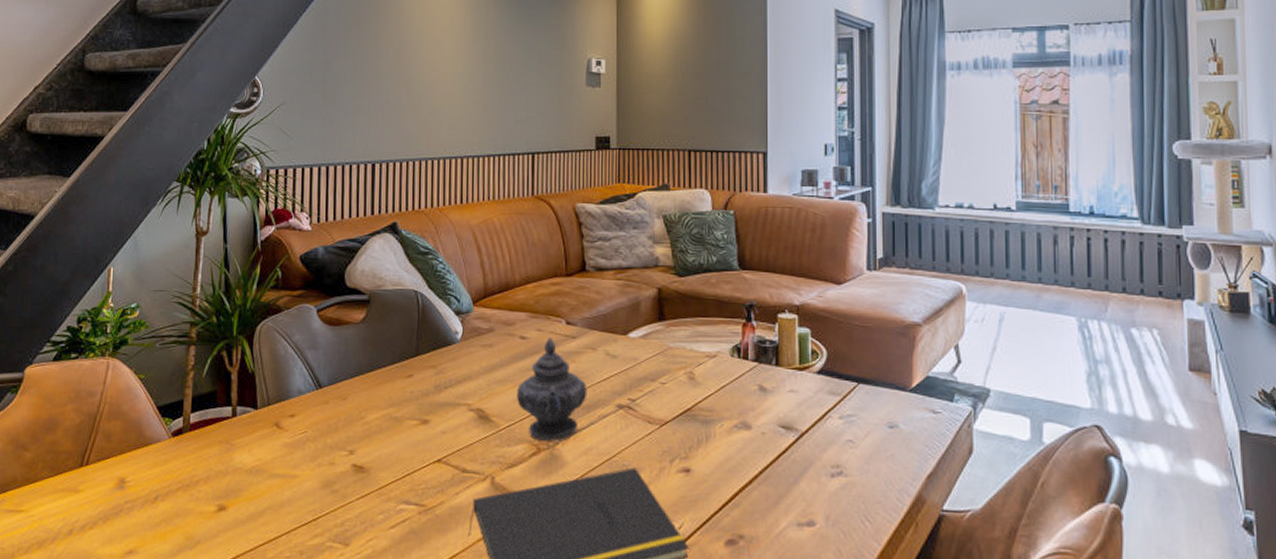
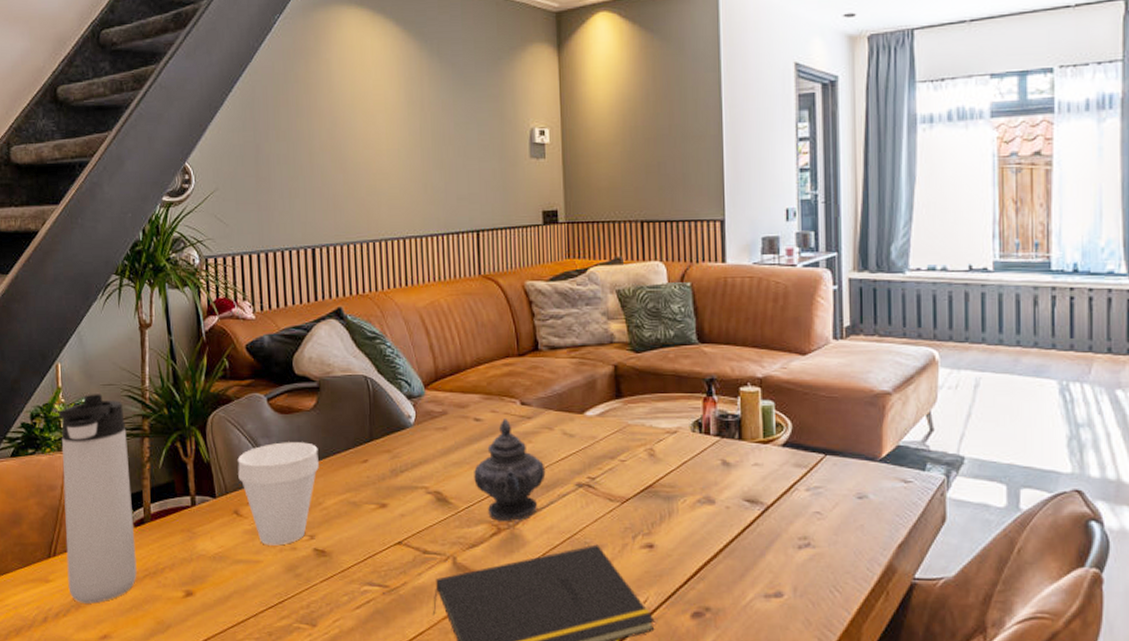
thermos bottle: none [98,299,173,516] -> present [58,394,137,604]
cup: none [282,354,364,460] -> present [237,442,319,546]

